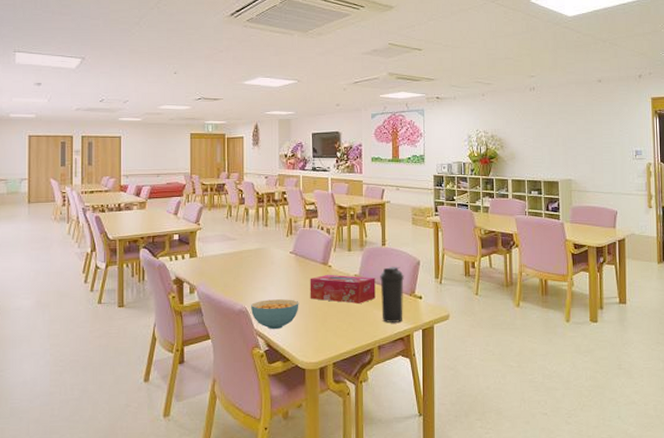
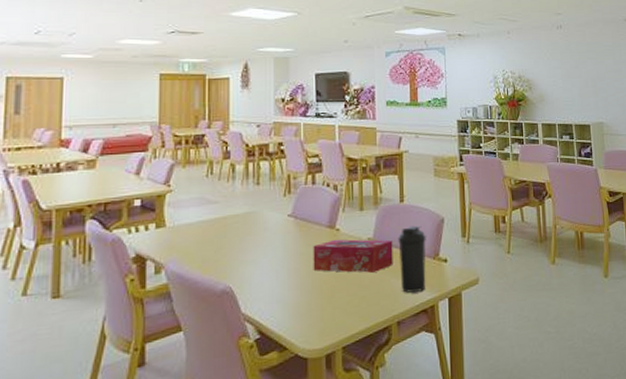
cereal bowl: present [251,299,299,330] -> none [238,272,300,312]

